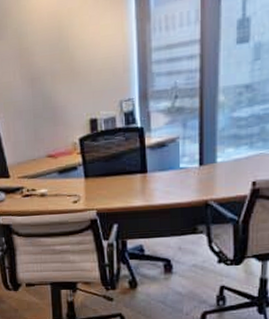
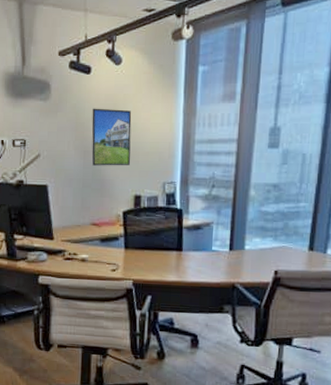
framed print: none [35,26,83,94] -> present [92,108,132,166]

